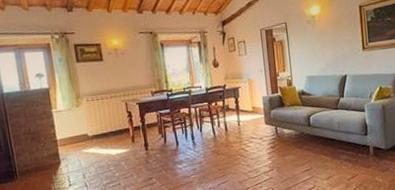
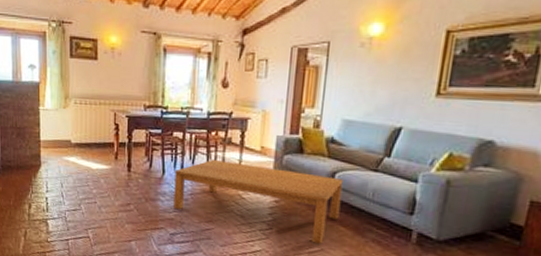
coffee table: none [187,120,319,173] -> present [173,159,344,244]

